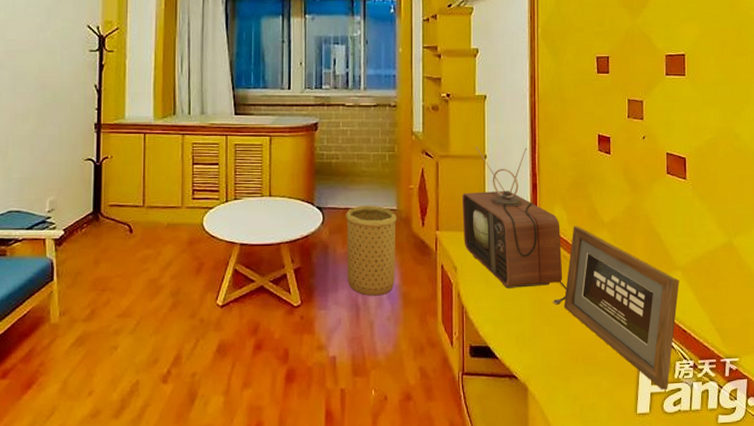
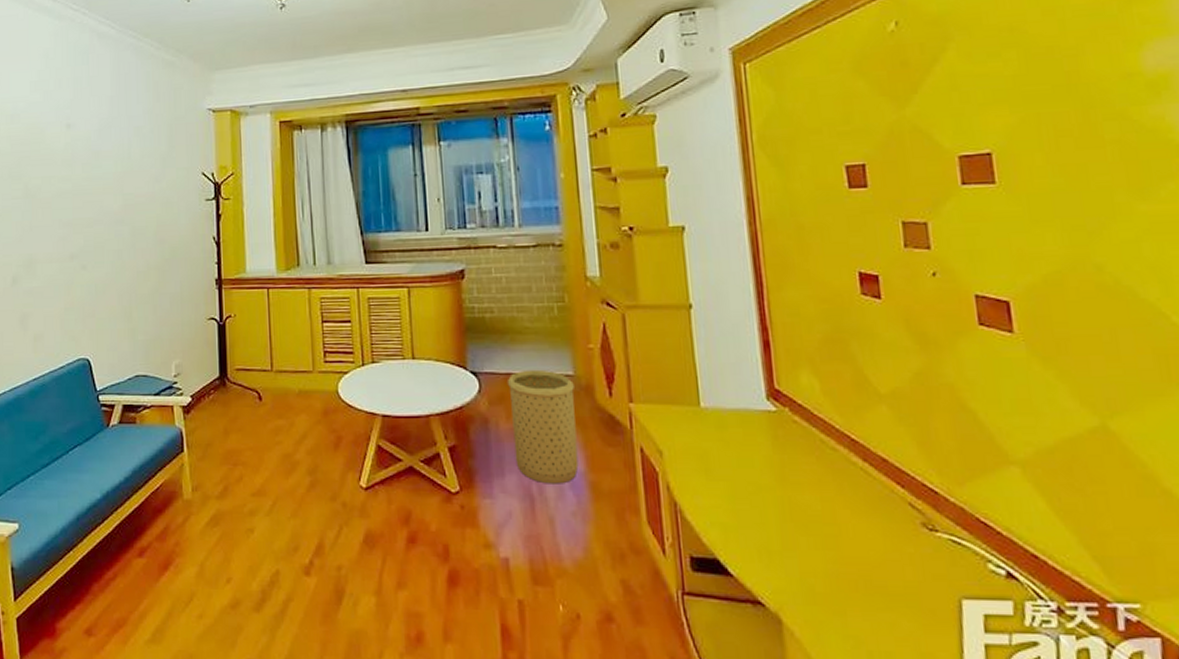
television: present [462,146,567,305] -> none [662,293,830,508]
picture frame: present [563,226,679,390] -> none [826,399,1019,642]

